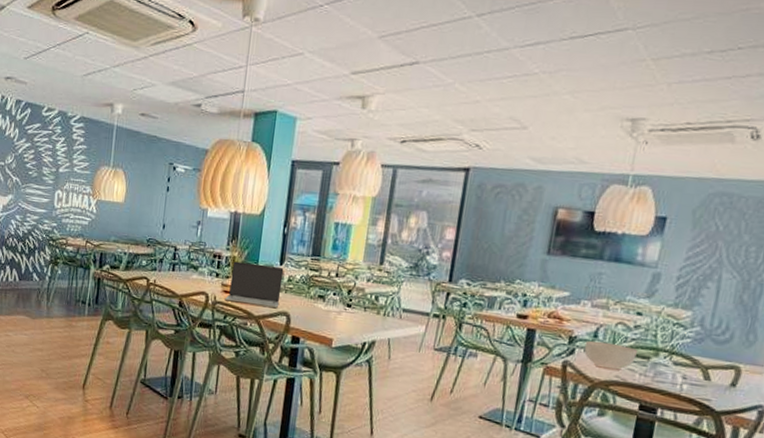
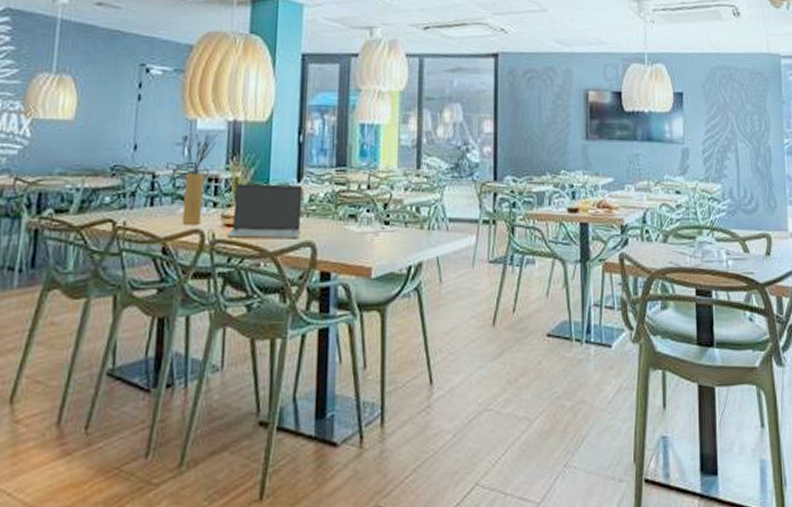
vase: none [193,219,222,289] -> present [182,131,217,226]
bowl: present [584,340,637,371] -> none [636,227,683,257]

